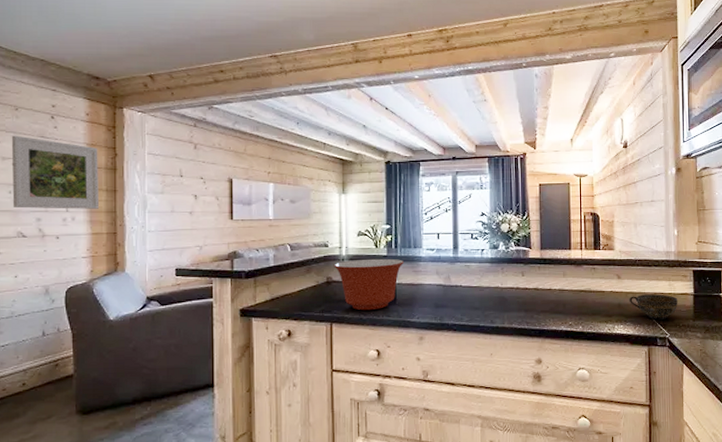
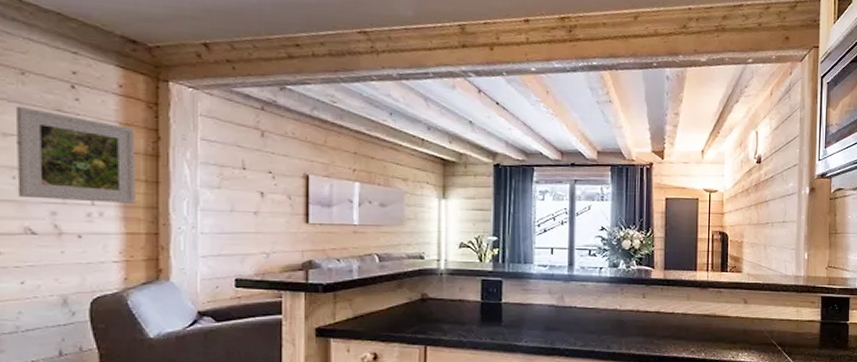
mixing bowl: present [334,258,405,311] -> none [430,274,513,333]
cup: present [628,294,678,320] -> none [754,321,805,347]

